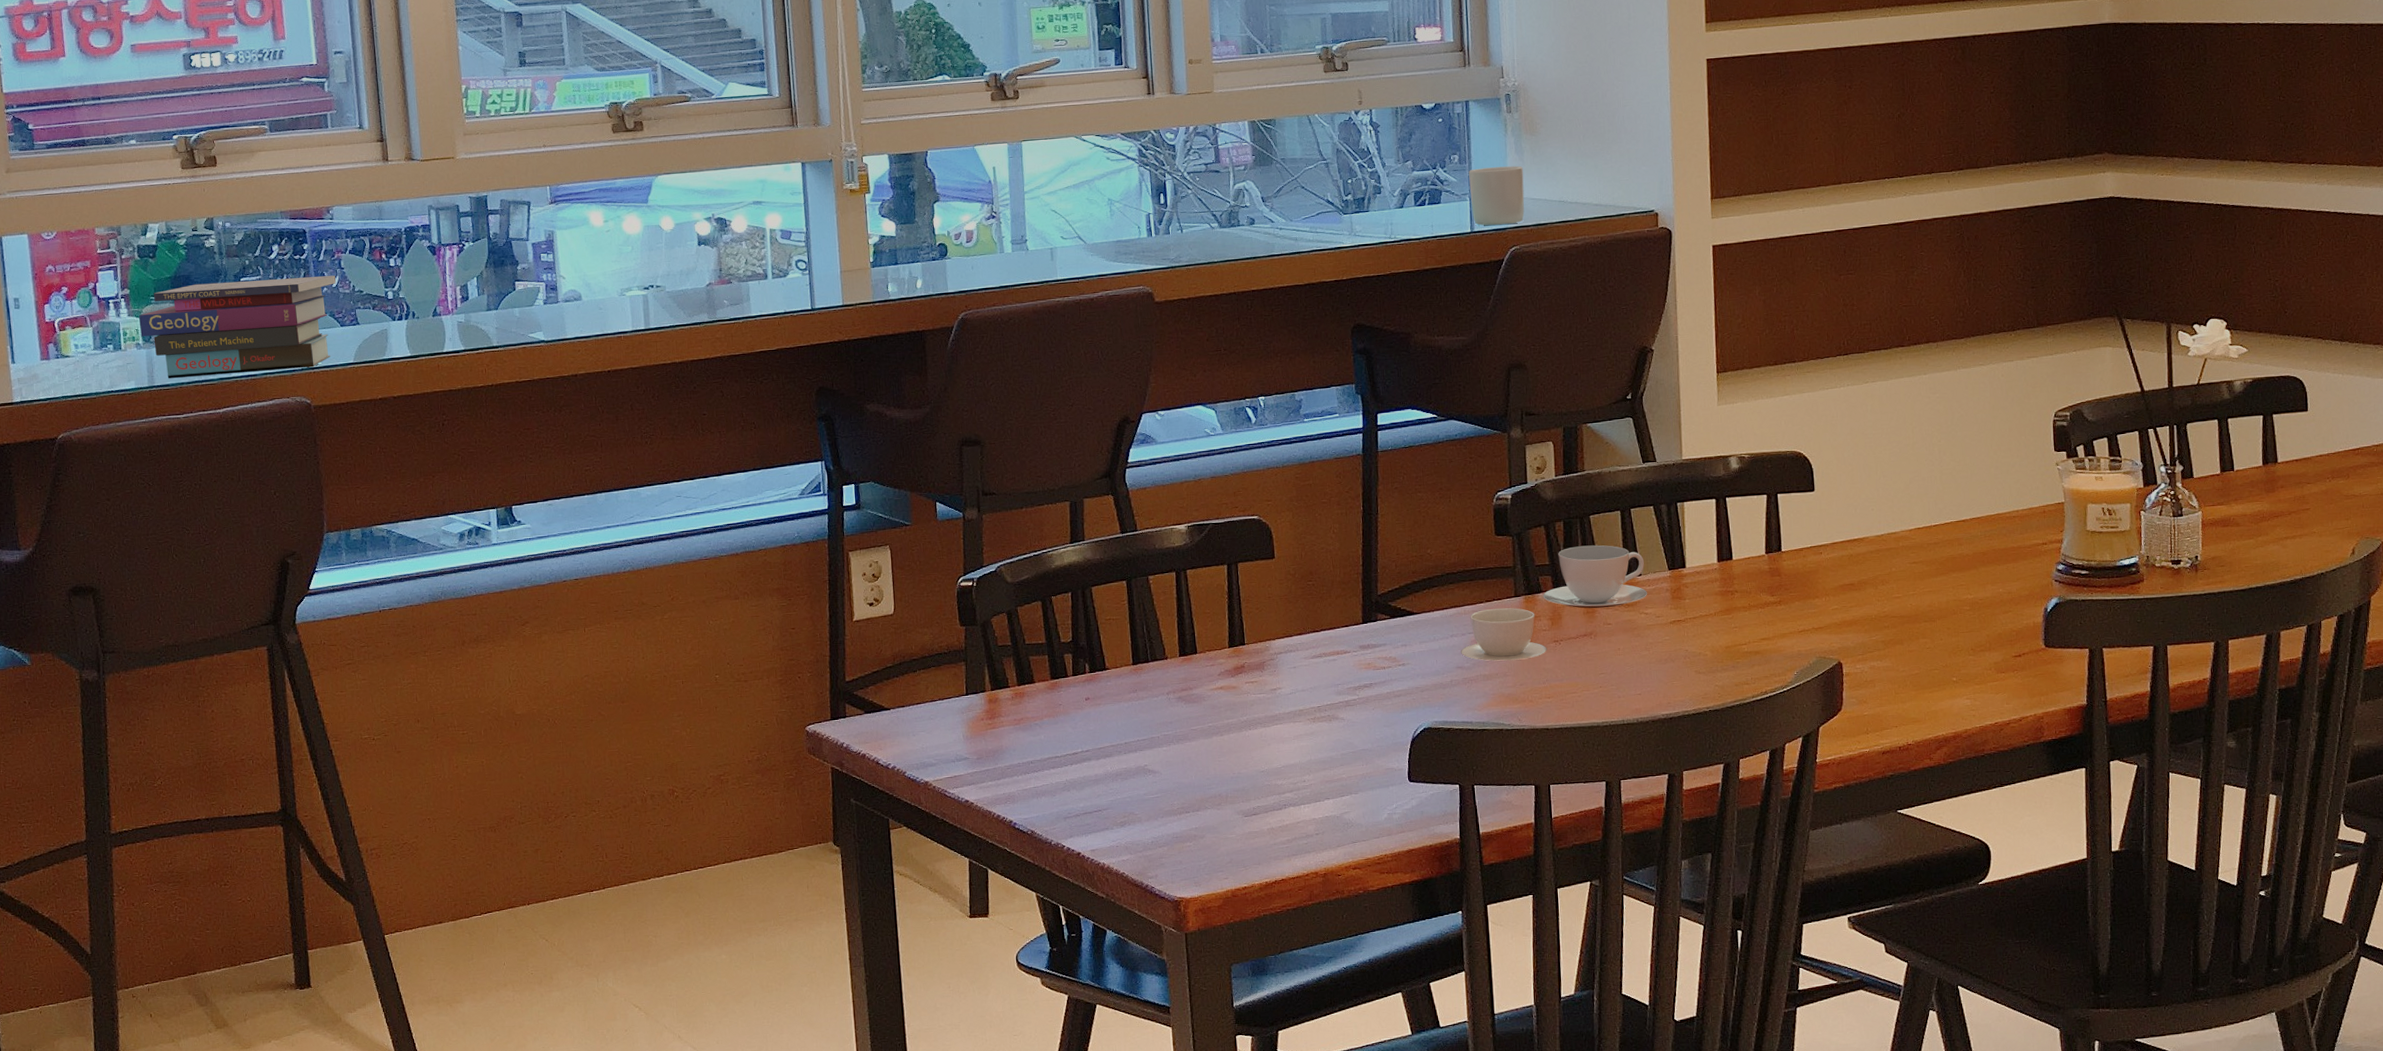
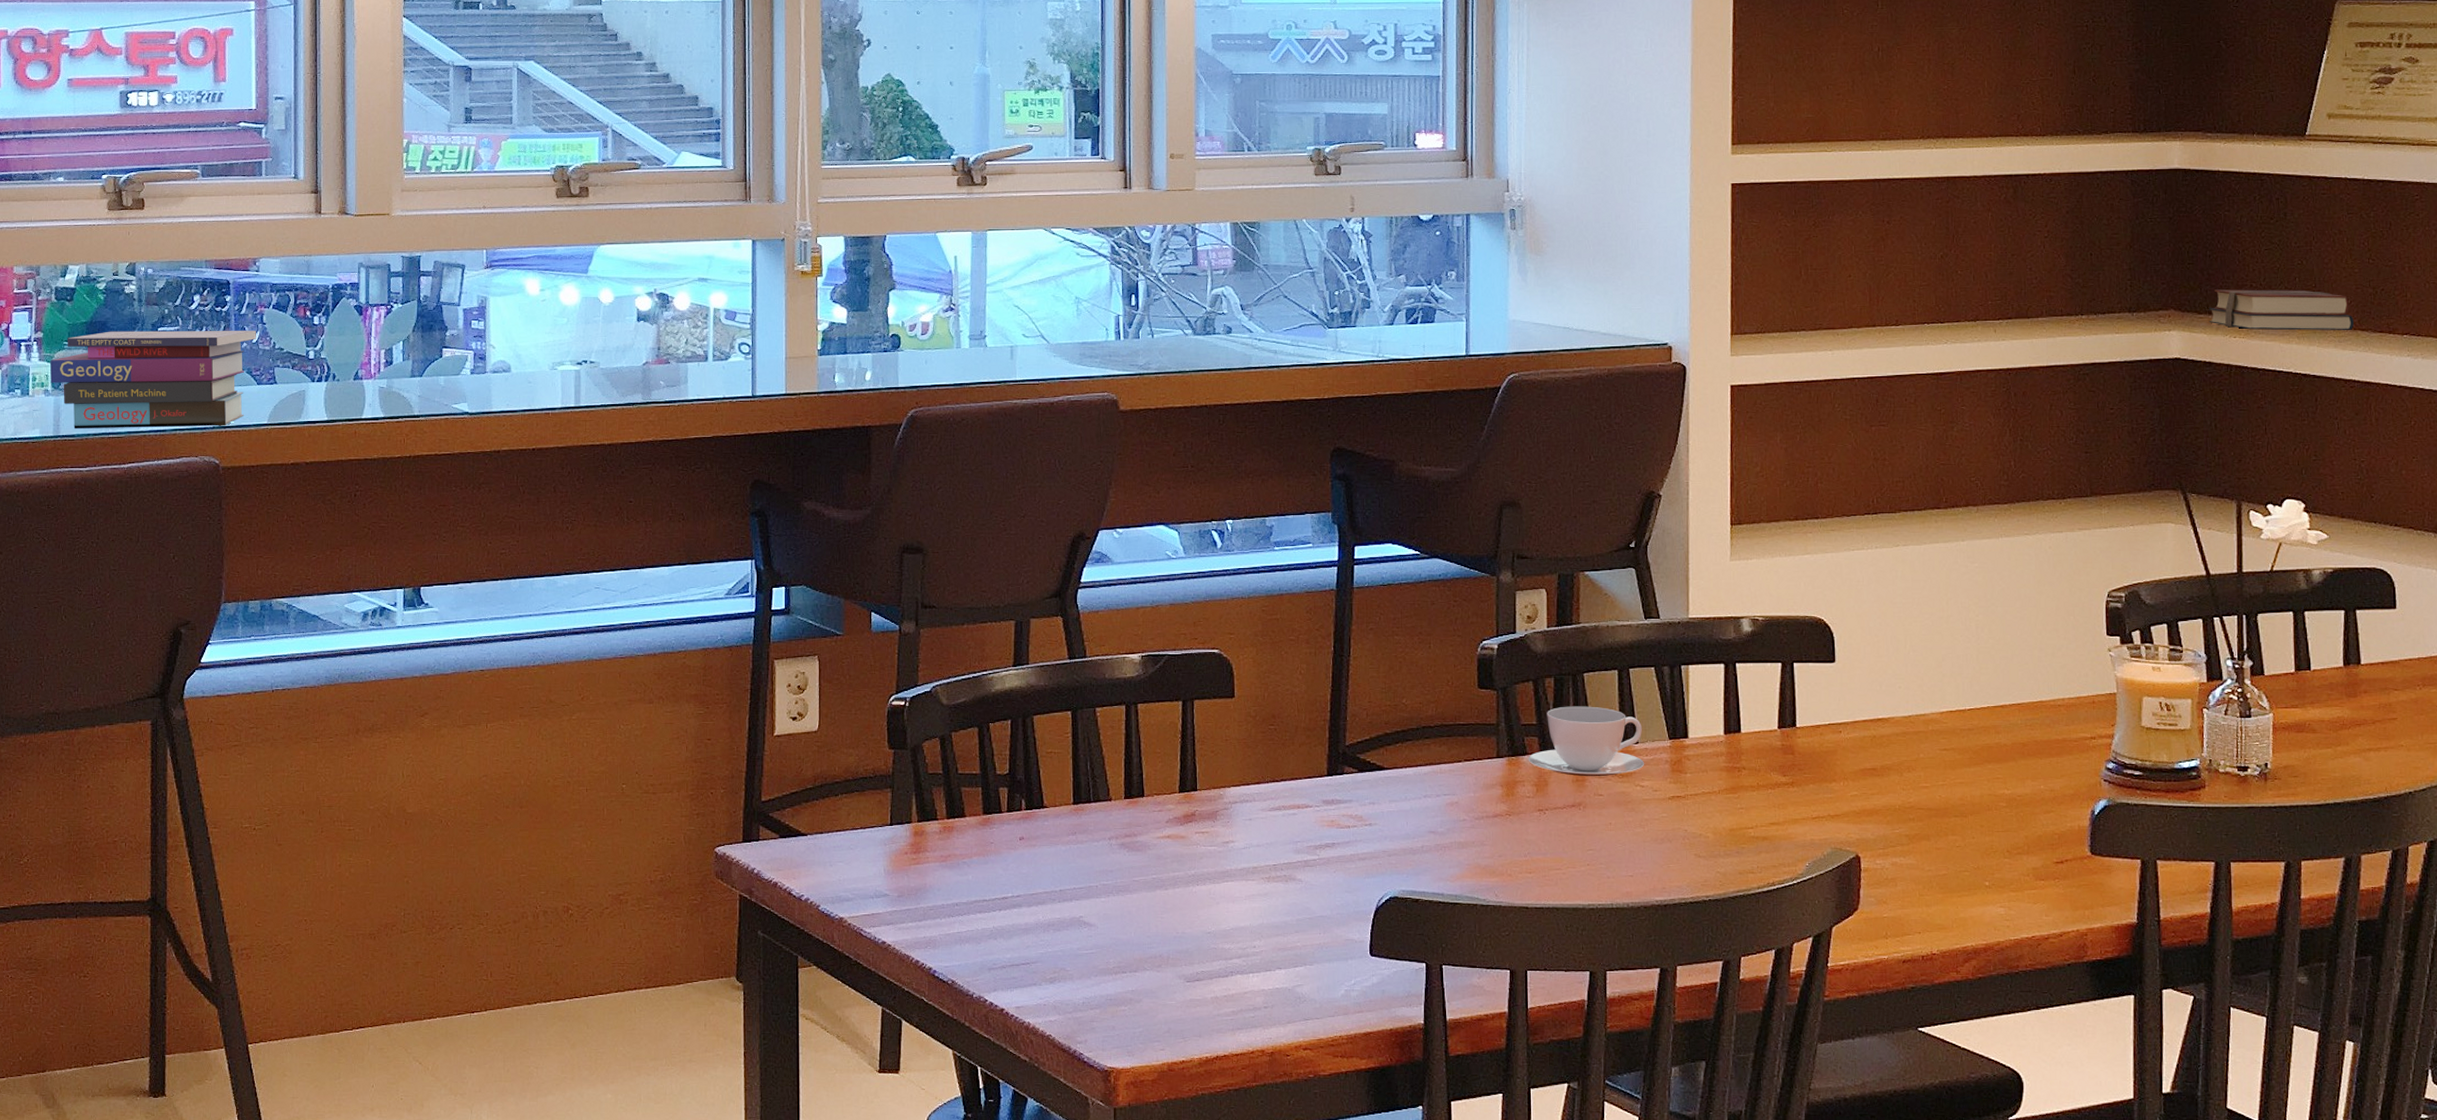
teacup: present [1461,608,1548,661] -> none [1434,769,1531,828]
mug: present [1469,165,1525,226] -> none [1466,287,1527,350]
books: none [2139,128,2267,167] -> present [2208,289,2354,331]

